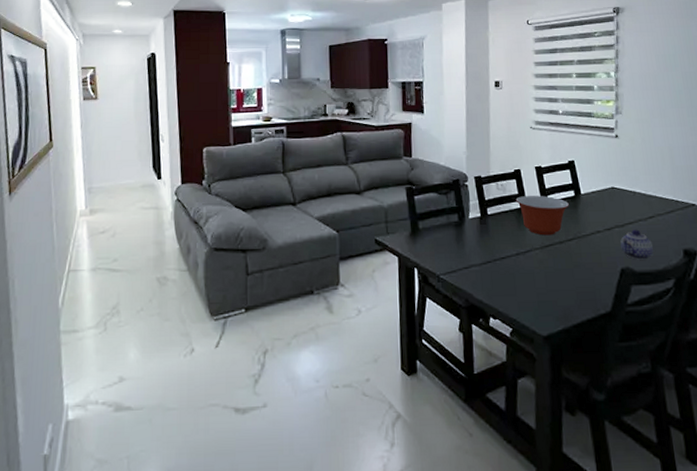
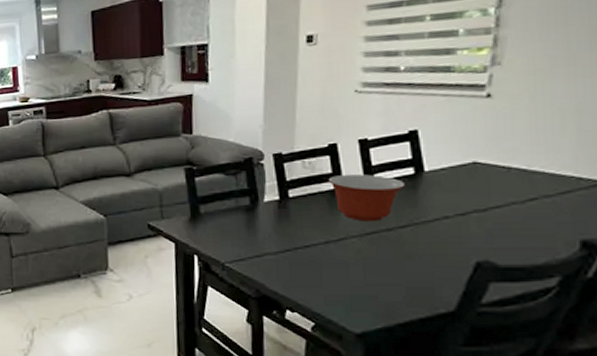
teapot: present [620,229,653,260] -> none [479,214,530,252]

